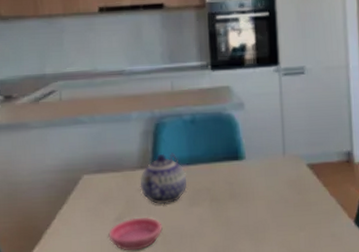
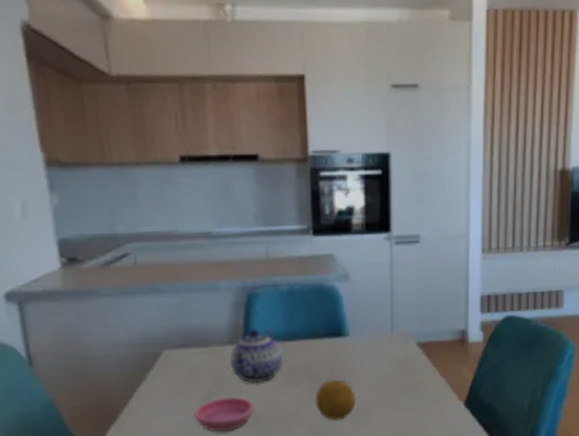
fruit: none [216,200,254,239] -> present [315,379,357,420]

